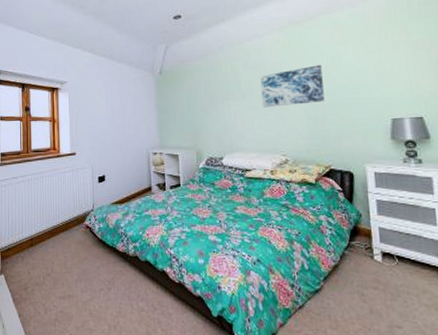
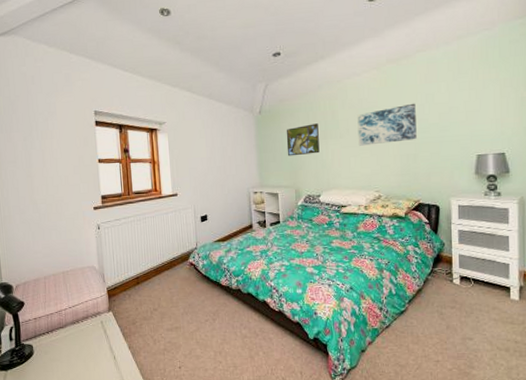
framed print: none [186,84,222,117] -> present [286,123,320,157]

